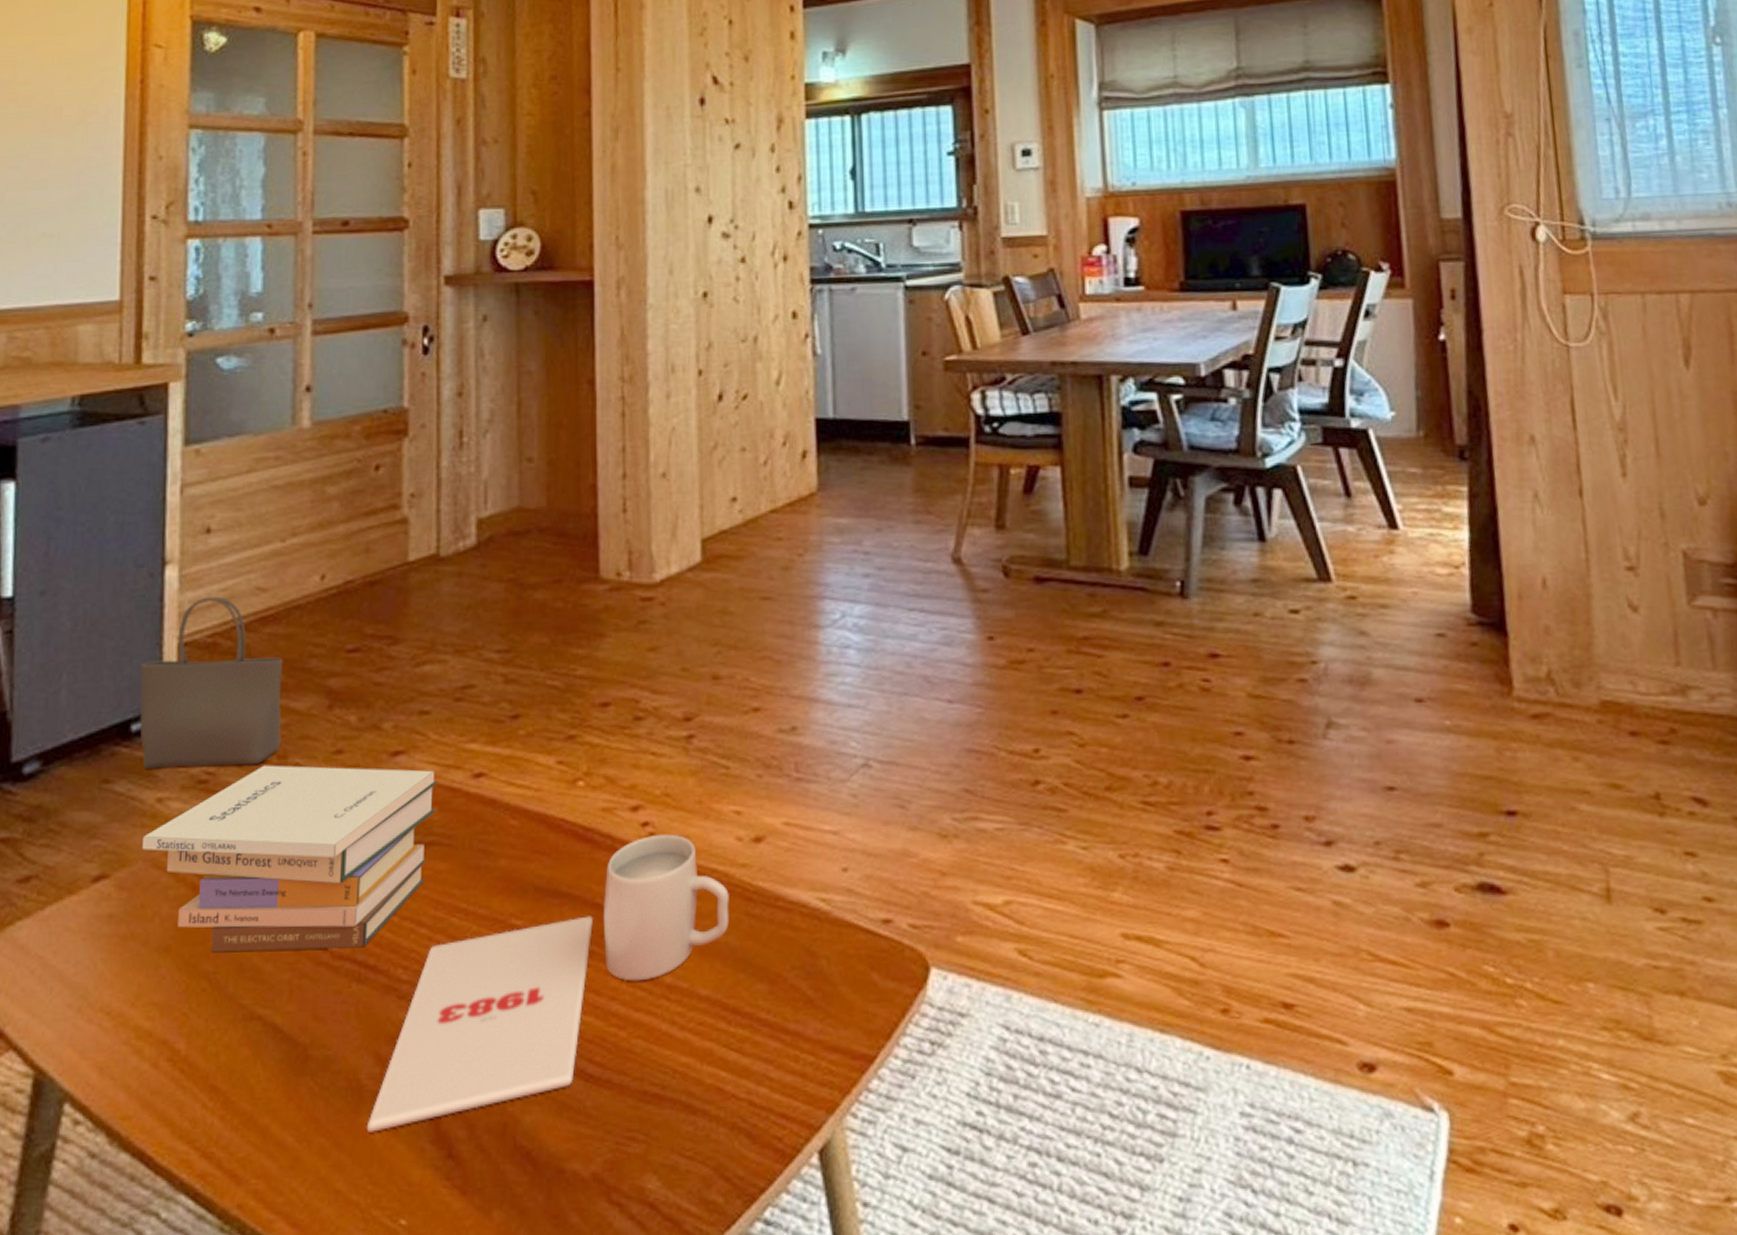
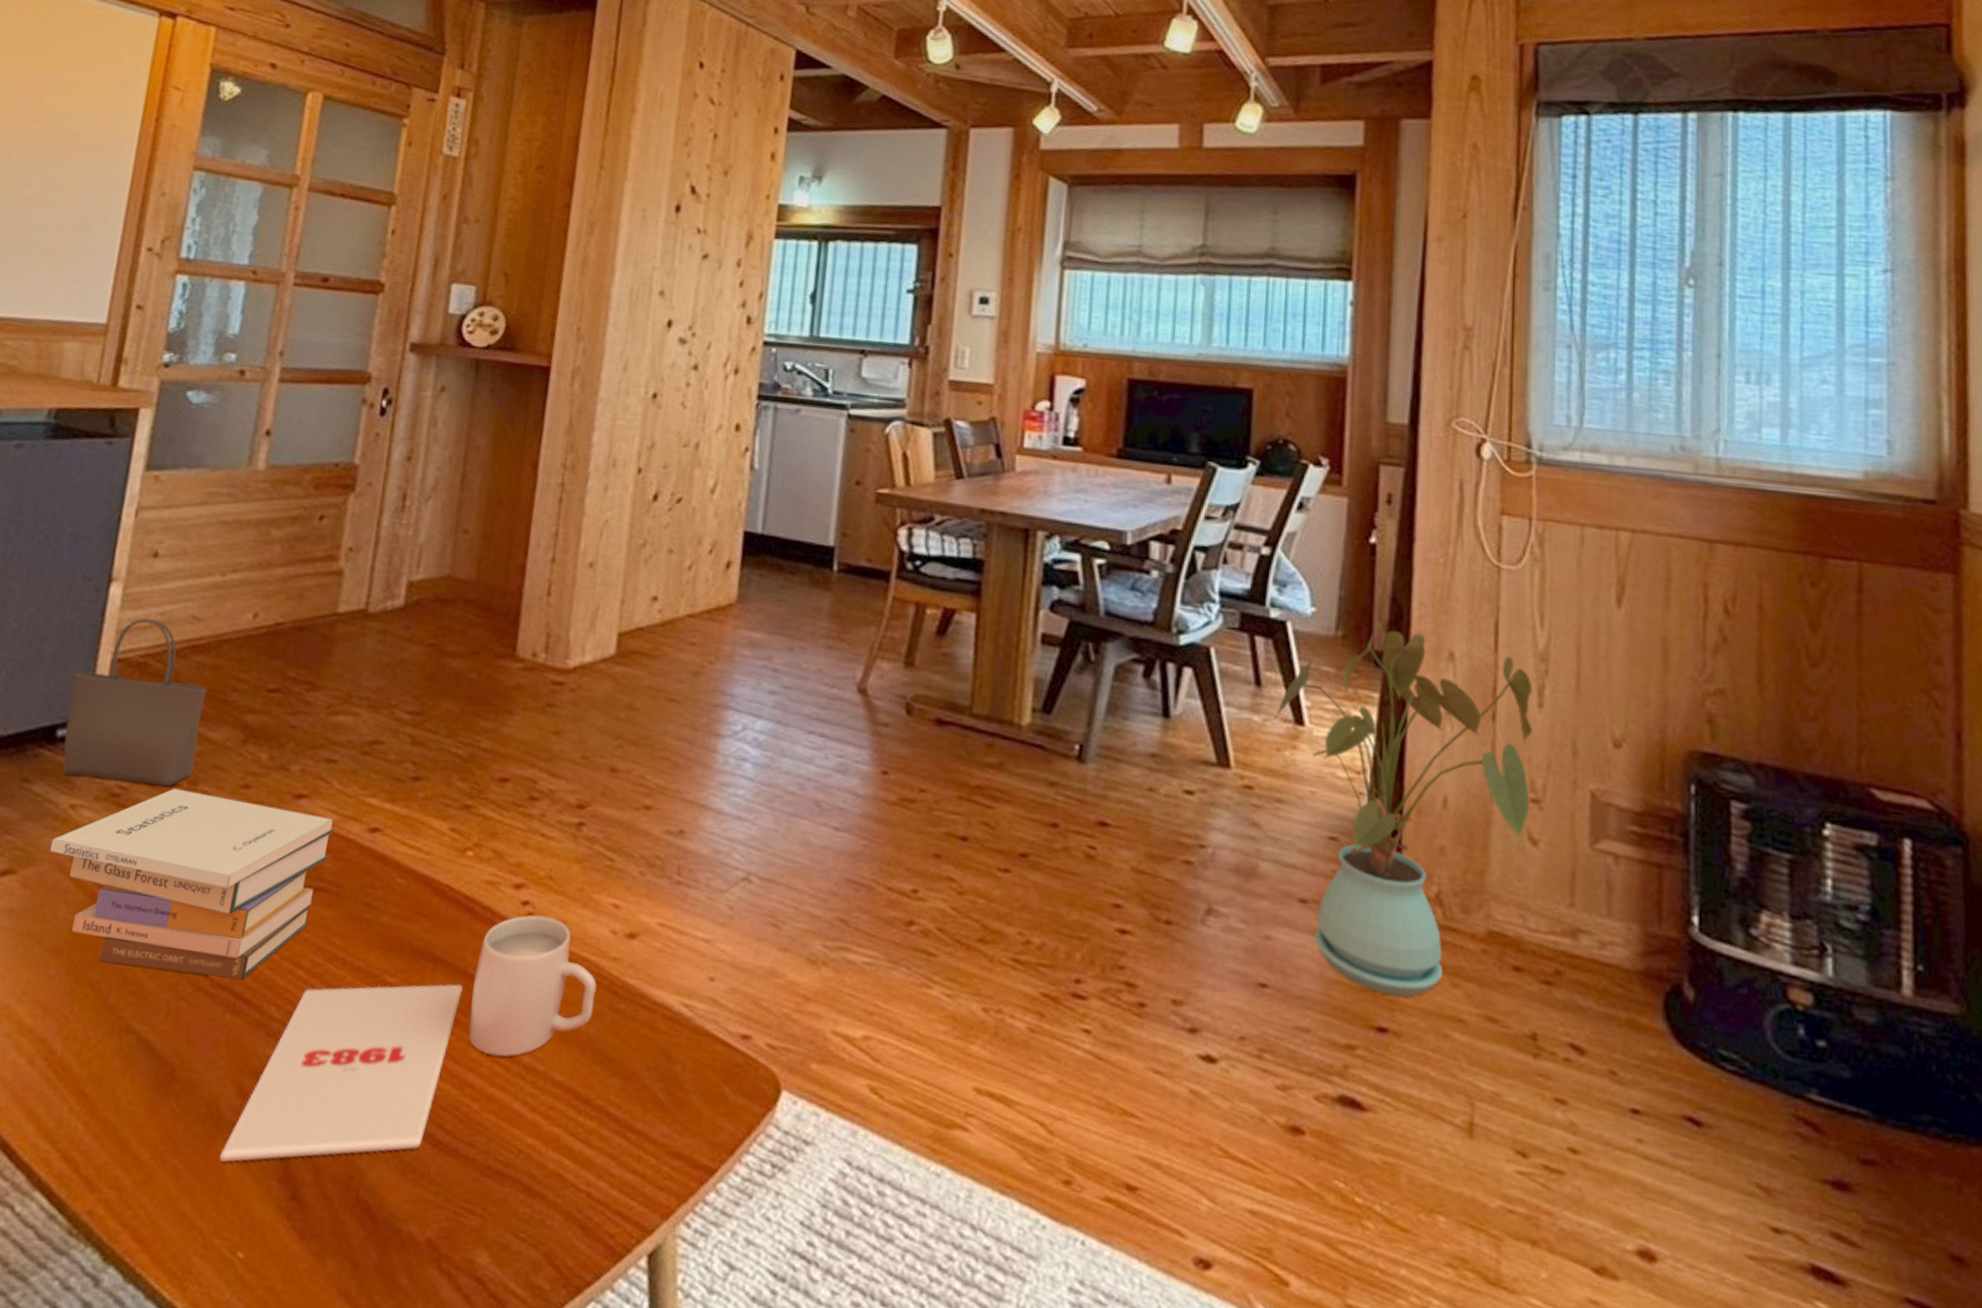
house plant: none [1367,421,1626,779] -> present [1273,630,1533,997]

